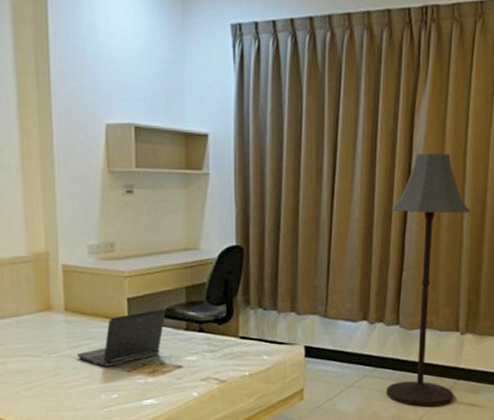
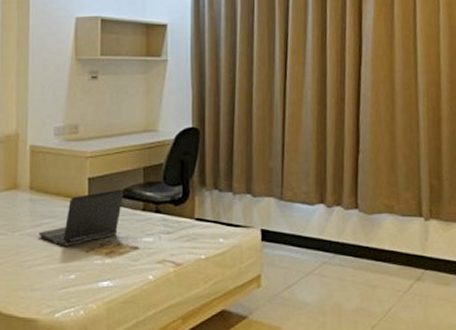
floor lamp: present [386,152,470,407] -> none [344,37,425,299]

